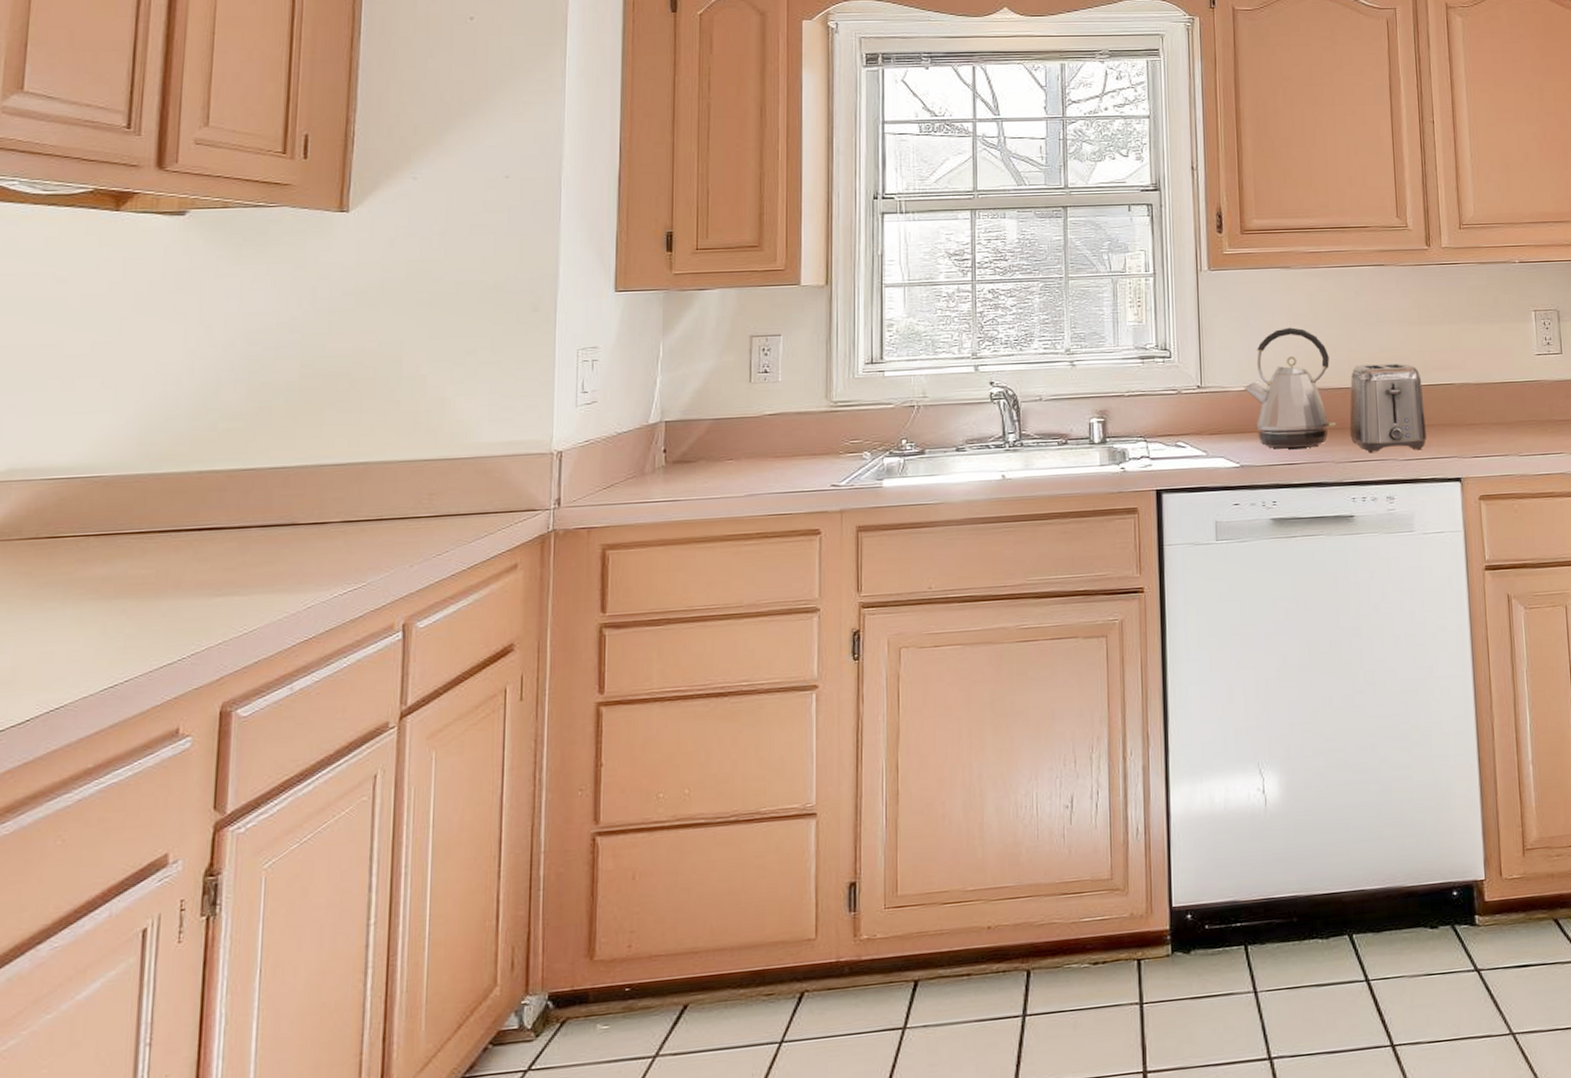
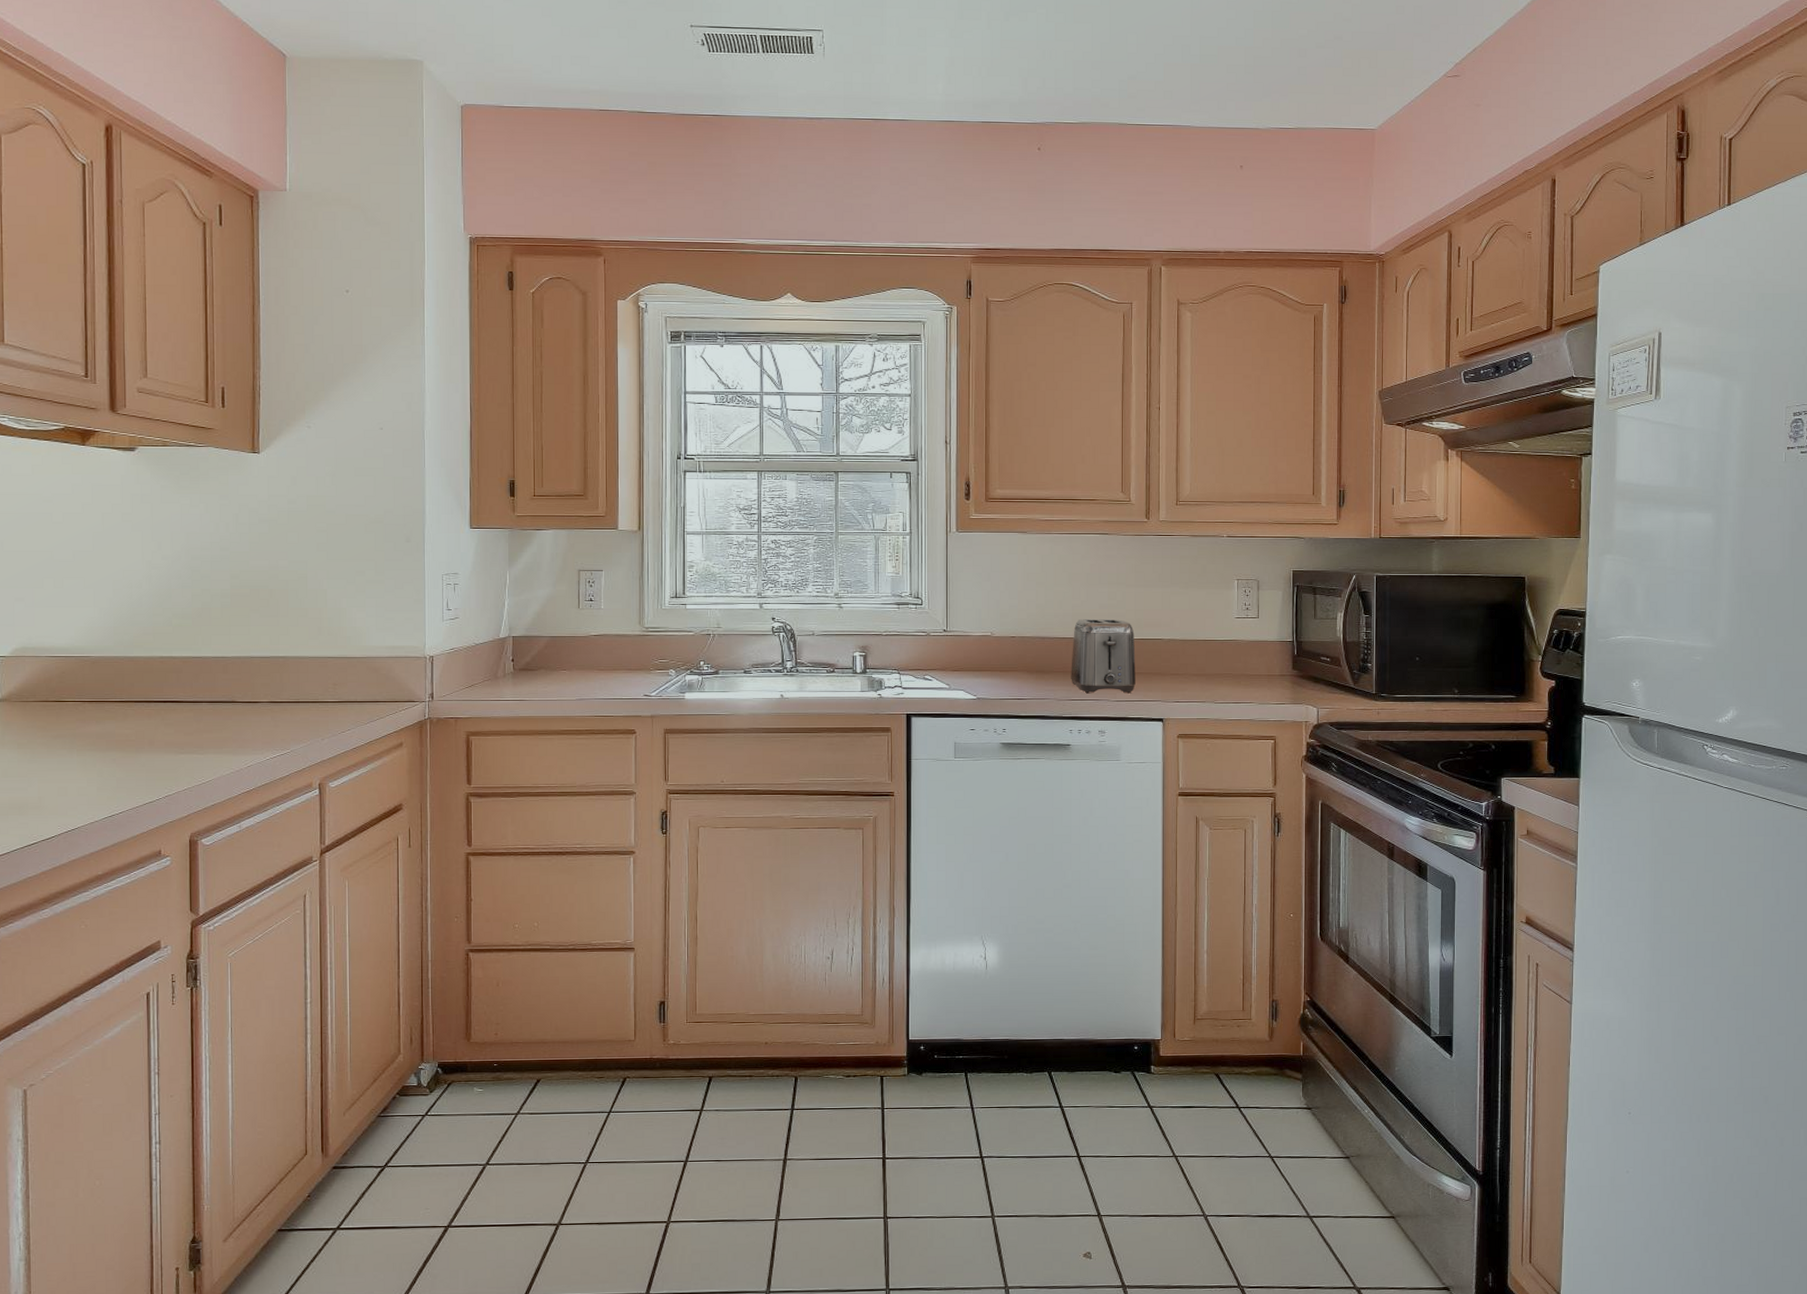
kettle: present [1244,327,1336,449] -> none [983,584,1059,686]

